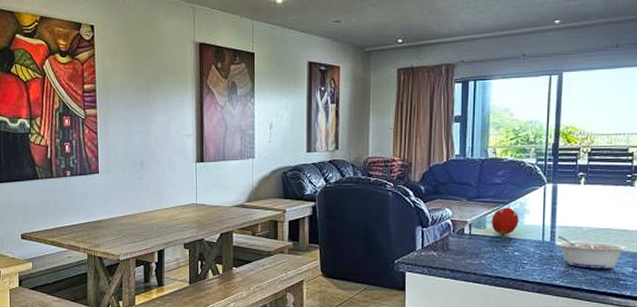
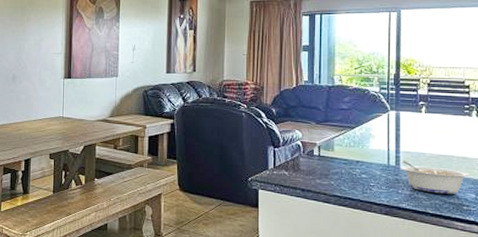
fruit: present [491,202,519,235] -> none [339,127,365,158]

